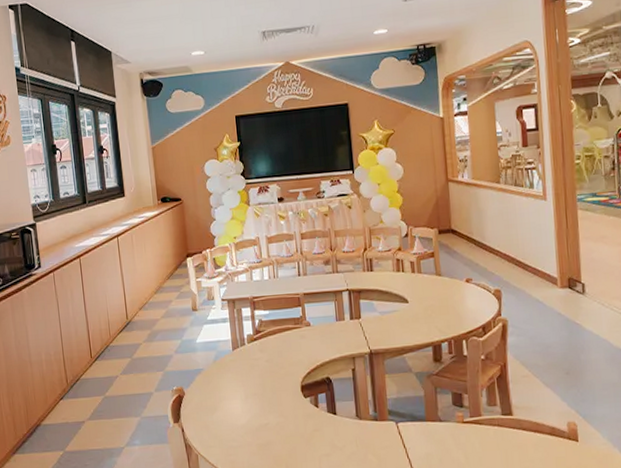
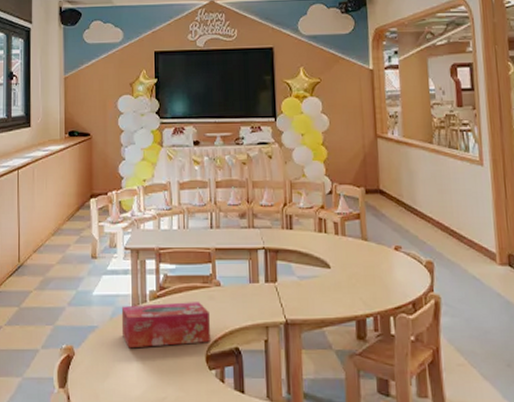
tissue box: none [223,341,304,386] -> present [121,302,210,349]

